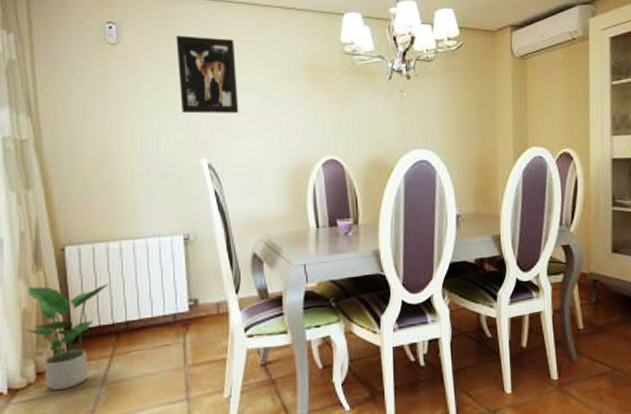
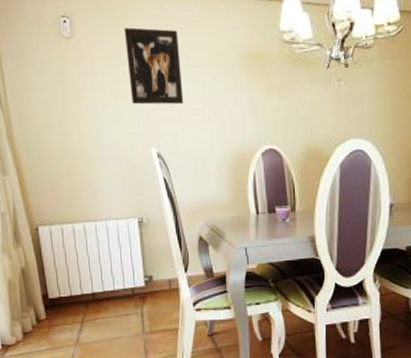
potted plant: present [25,284,109,390] -> none [10,261,77,347]

